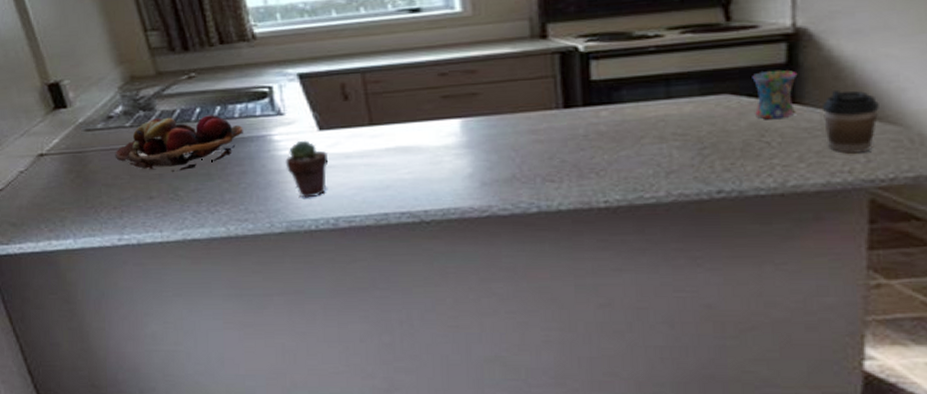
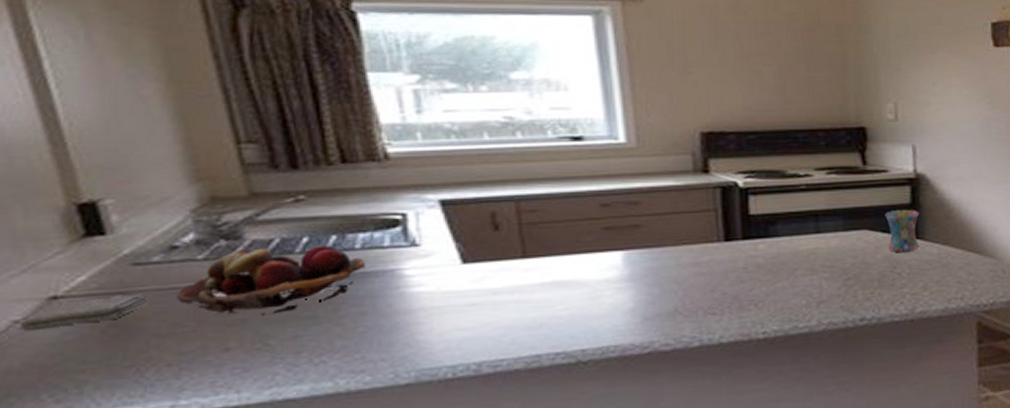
washcloth: none [24,153,98,178] -> present [19,294,149,330]
potted succulent: present [285,140,329,198] -> none [418,274,473,342]
coffee cup: present [821,89,879,154] -> none [938,227,980,283]

